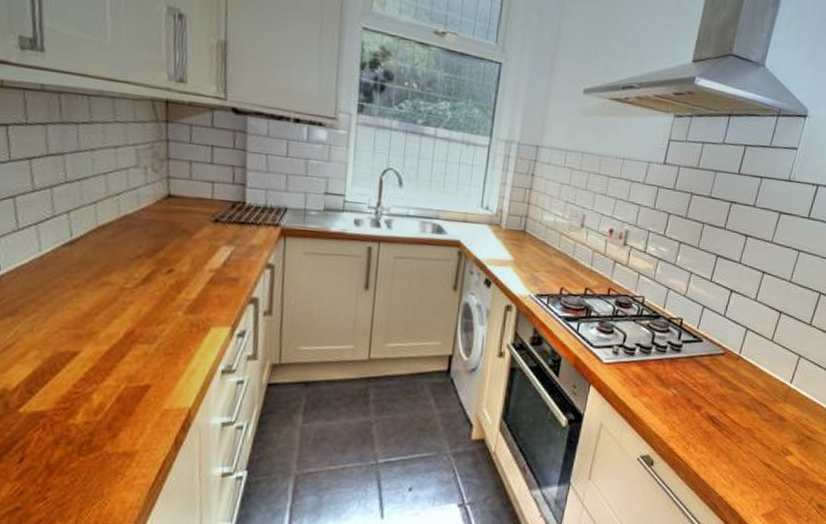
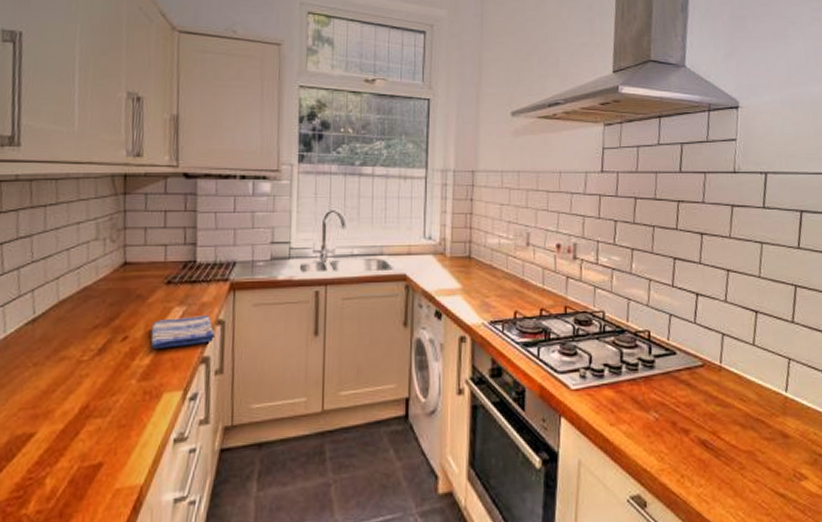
dish towel: none [197,256,265,286] -> present [150,314,216,348]

